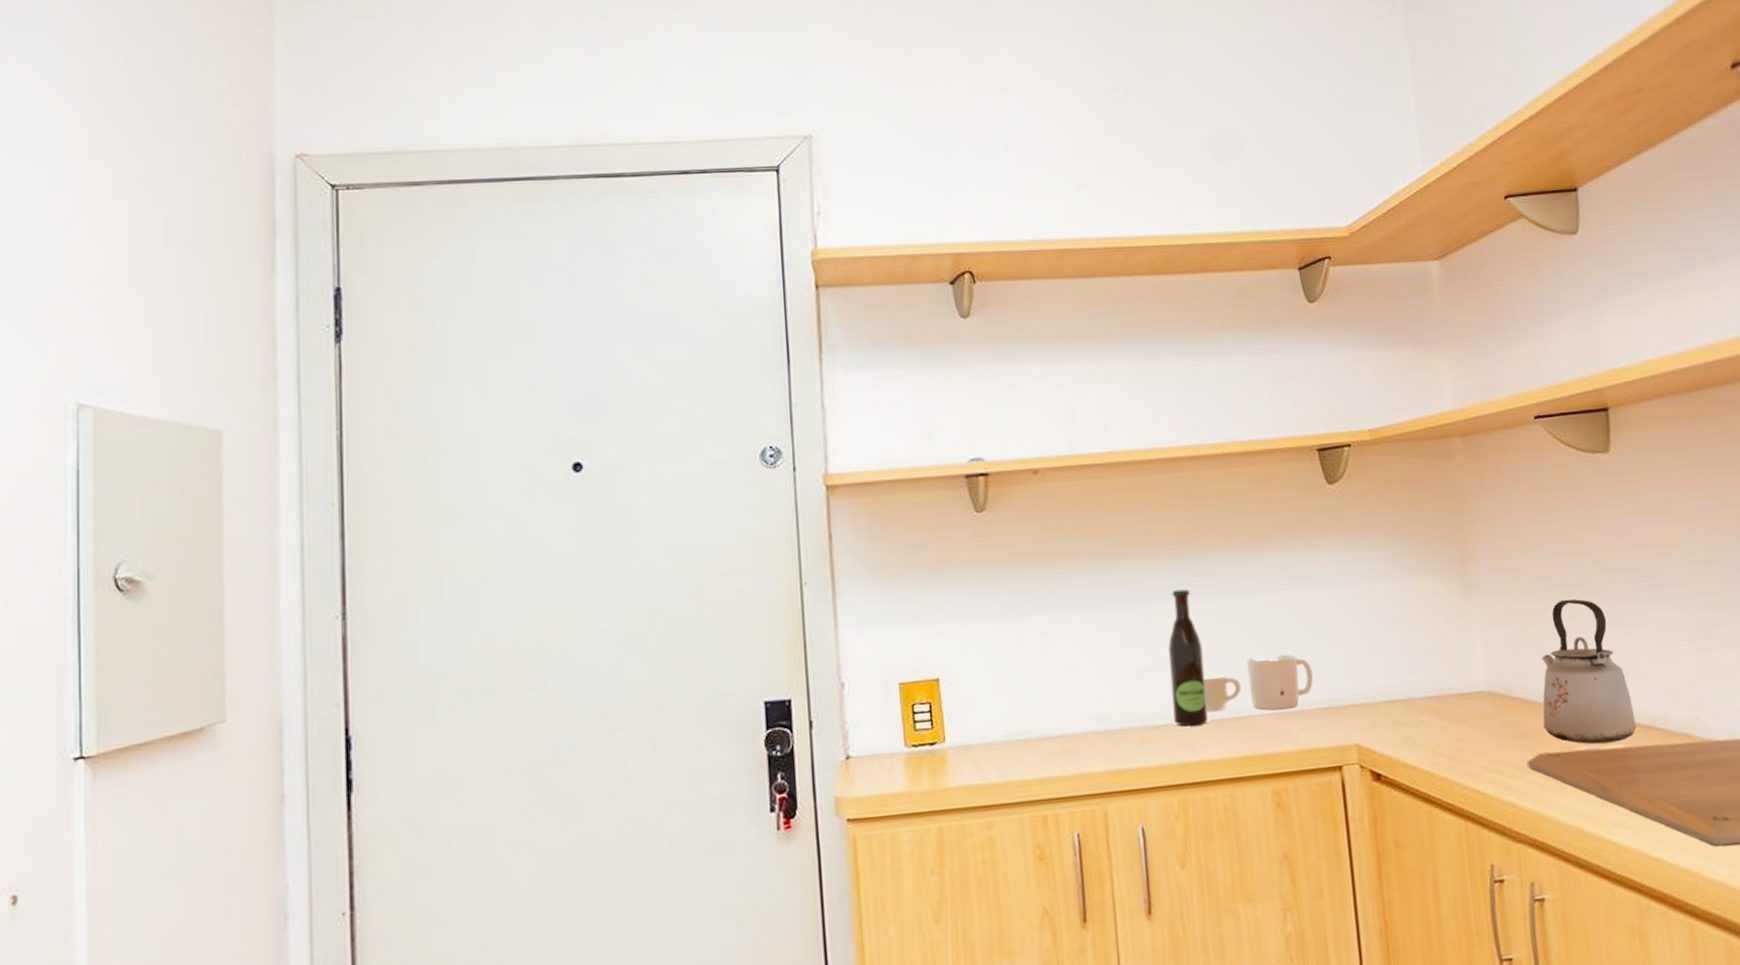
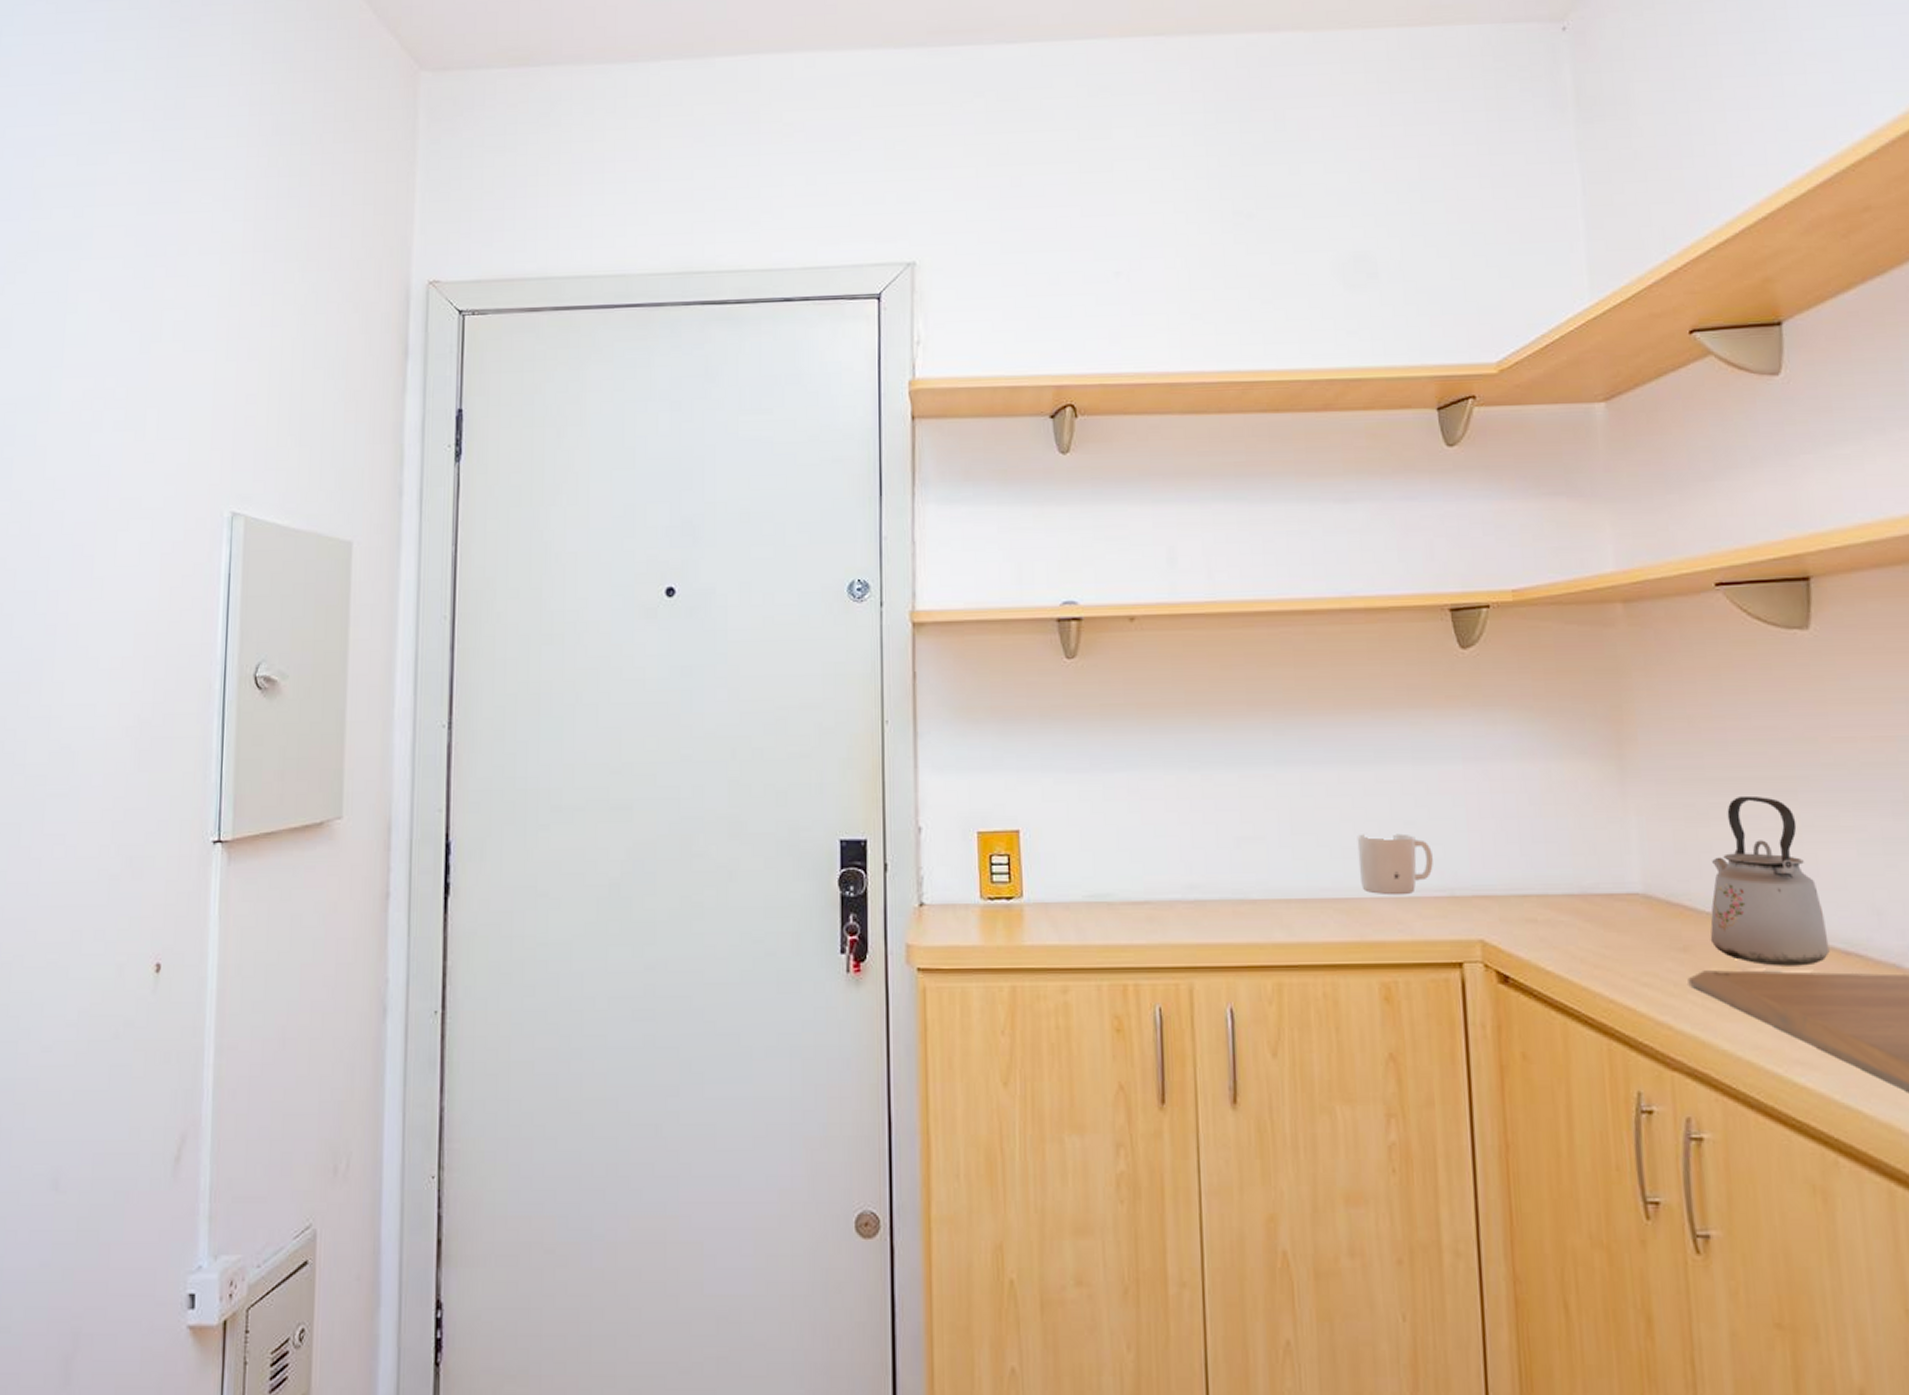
bottle: present [1168,589,1208,727] -> none [1268,754,1310,904]
mug: present [1204,674,1241,713] -> none [1307,850,1349,890]

